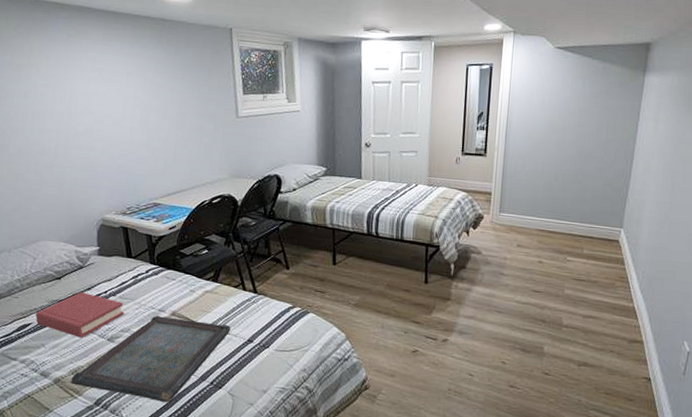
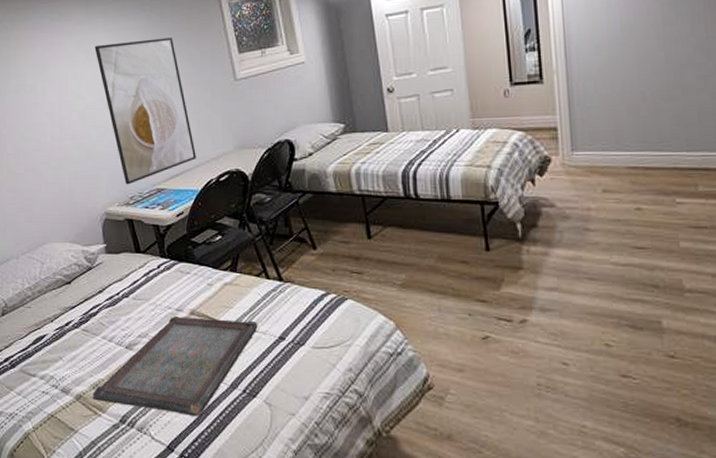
hardback book: present [35,291,124,338] -> none [49,295,140,347]
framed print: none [108,66,194,197] -> present [94,37,196,185]

